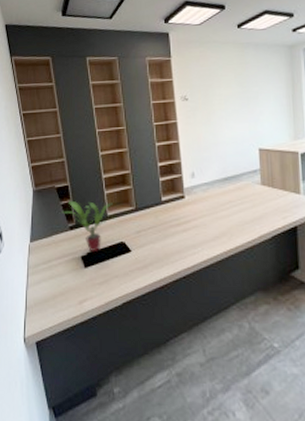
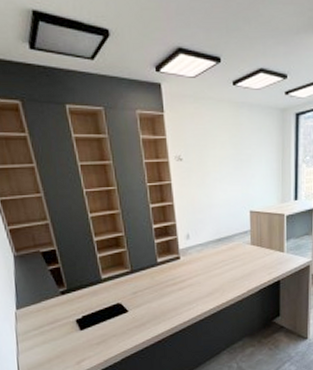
potted plant: present [60,200,113,251] -> none [48,265,107,314]

